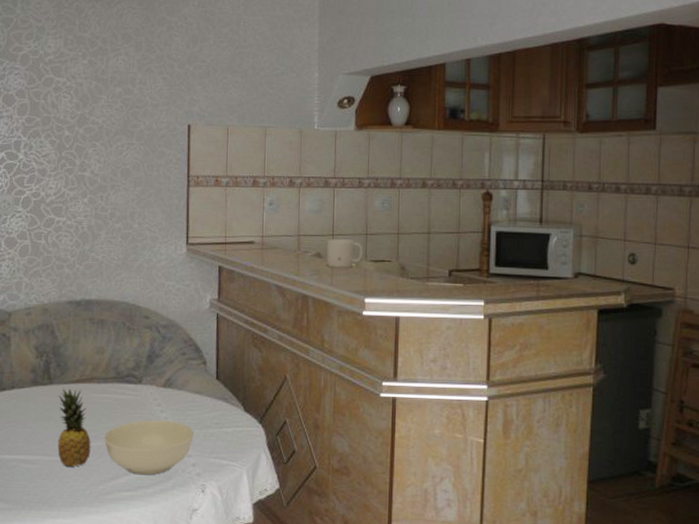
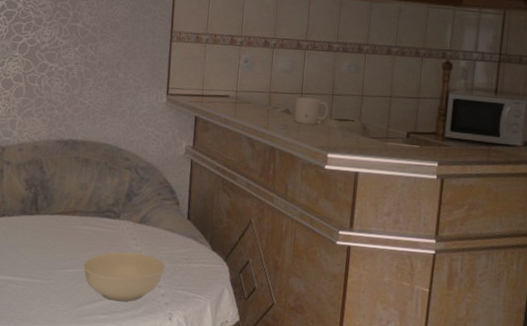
fruit: present [57,388,91,467] -> none [41,218,72,290]

